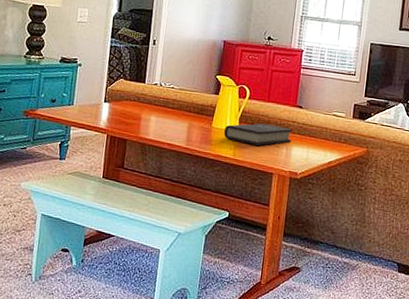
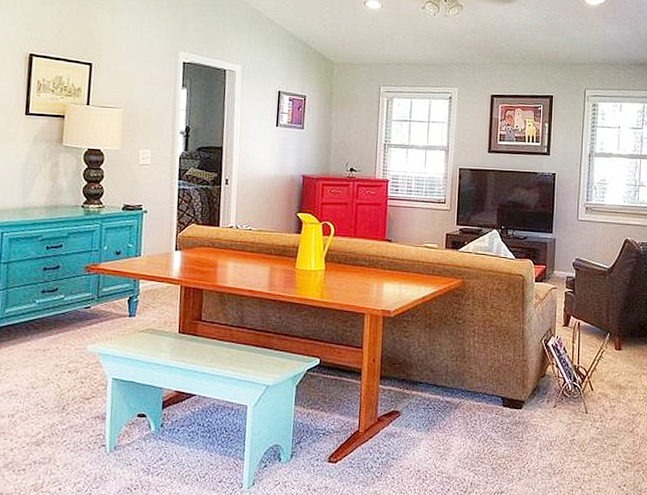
book: present [223,123,293,146] -> none [308,261,383,285]

